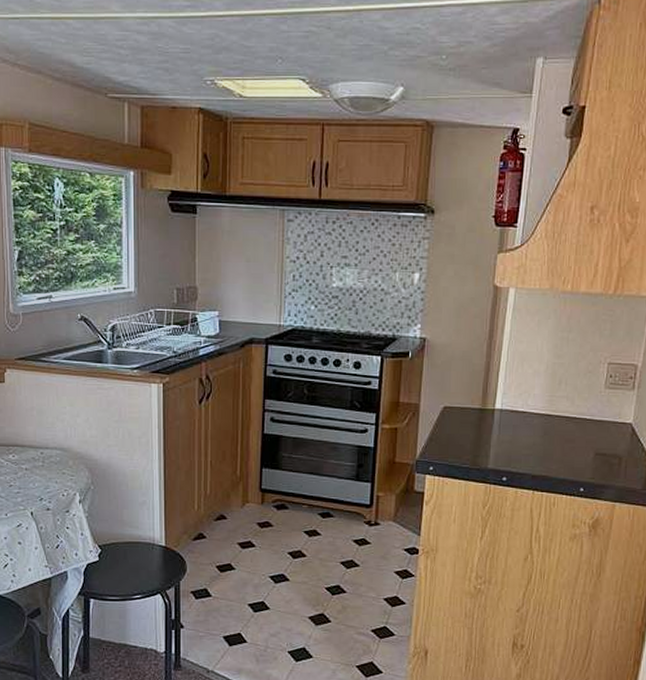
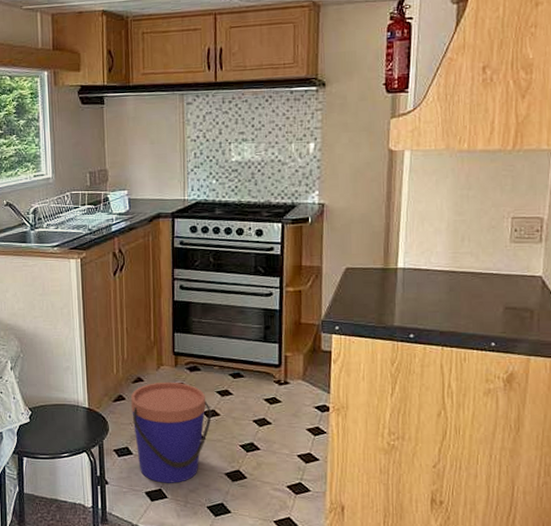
bucket: none [211,520,298,627] -> present [130,382,212,483]

